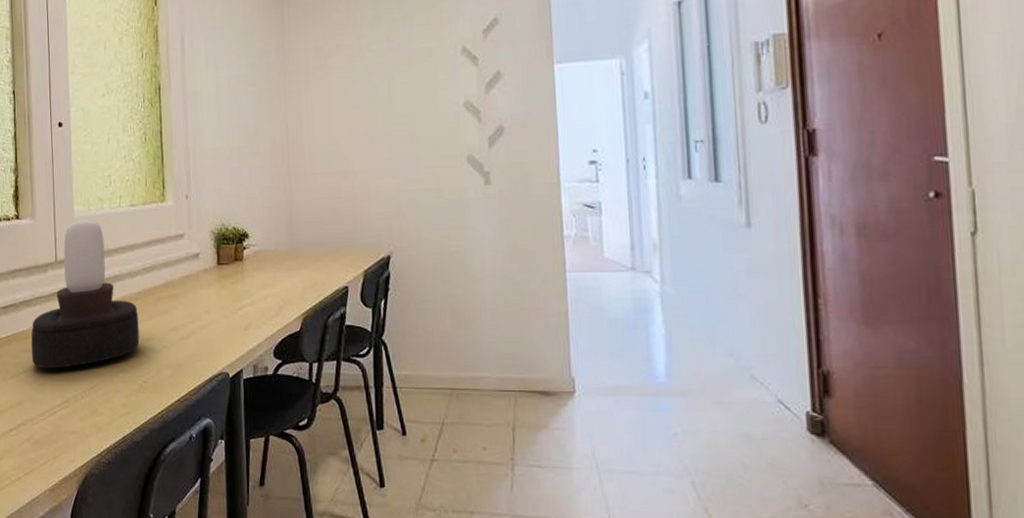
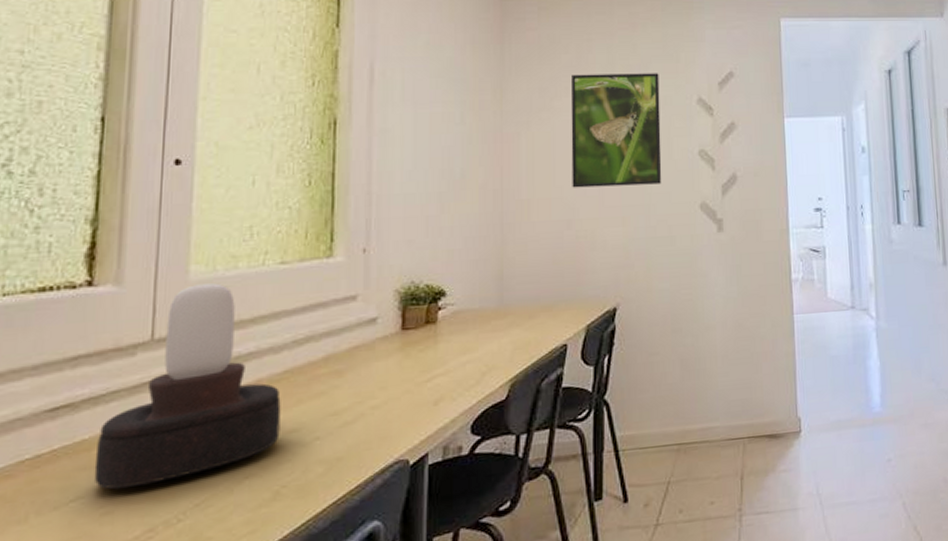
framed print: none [342,25,429,142] -> present [570,73,662,188]

